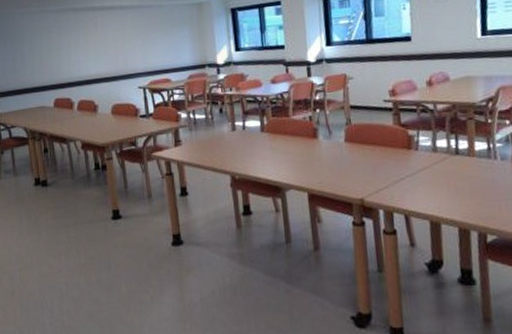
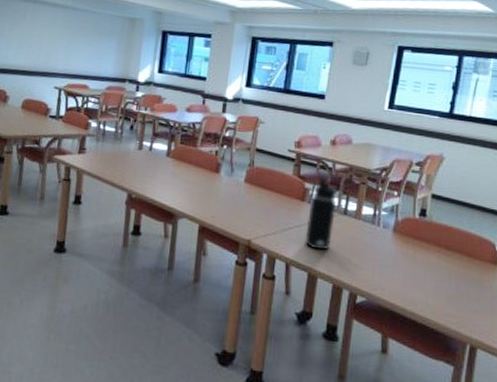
water bottle: none [417,121,449,196] -> present [305,177,342,251]

